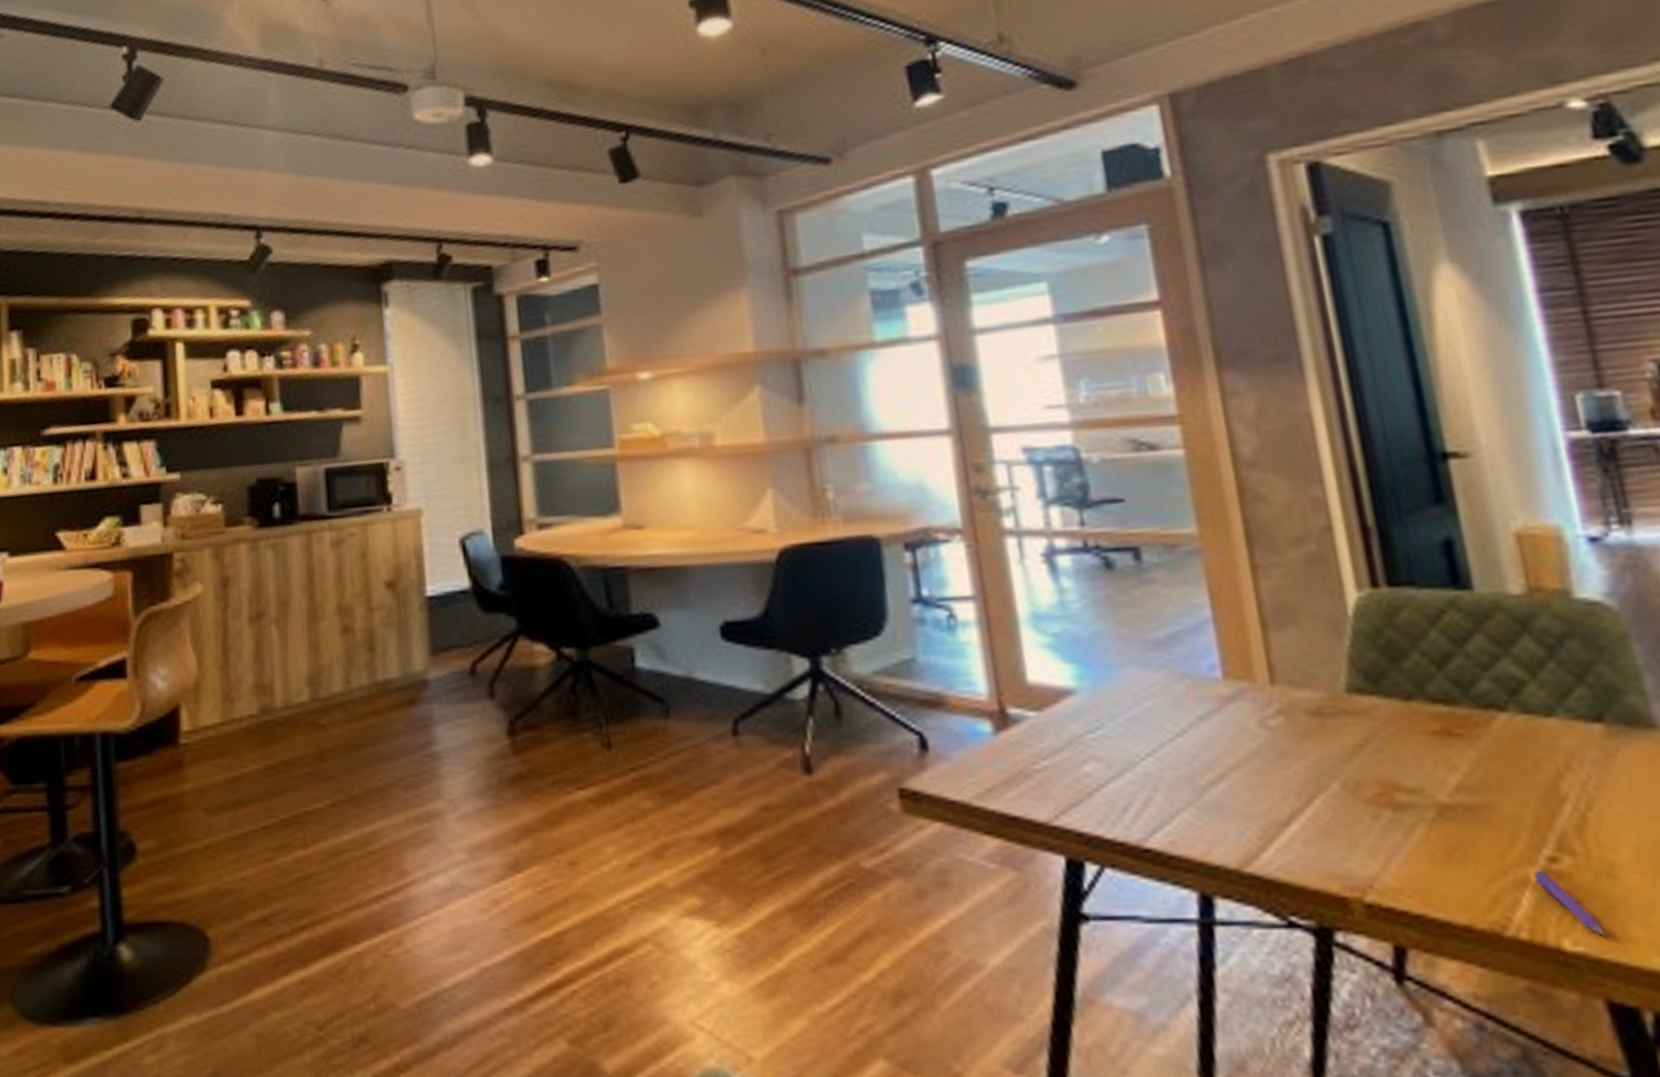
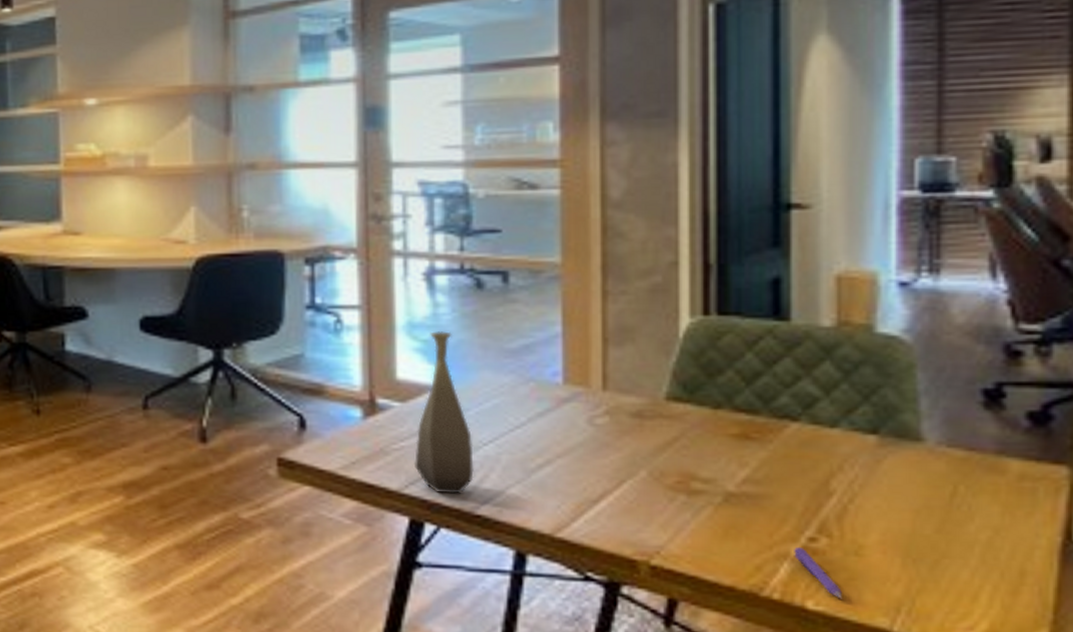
bottle: none [1059,621,1136,824] -> present [415,330,474,494]

